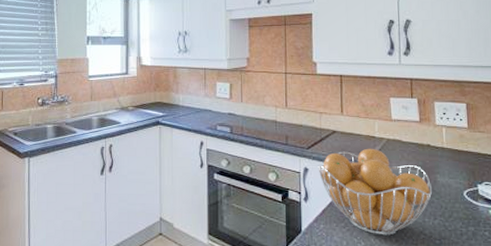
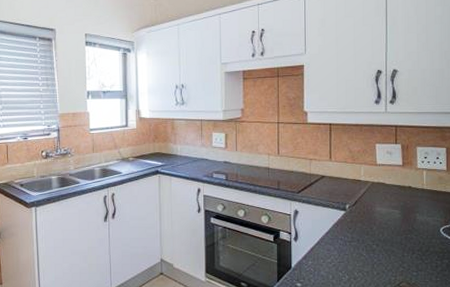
fruit basket: present [318,148,432,236] -> none [307,191,411,269]

